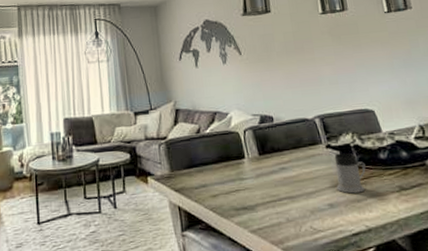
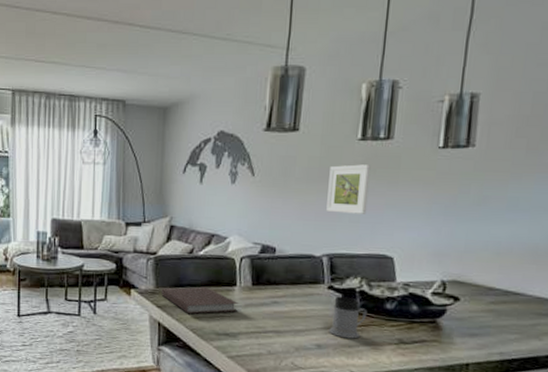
notebook: none [176,163,252,193] -> present [161,286,239,314]
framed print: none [303,33,342,78] -> present [326,164,371,214]

